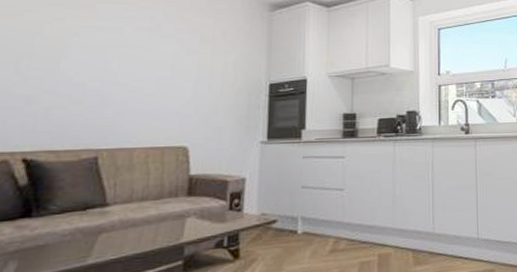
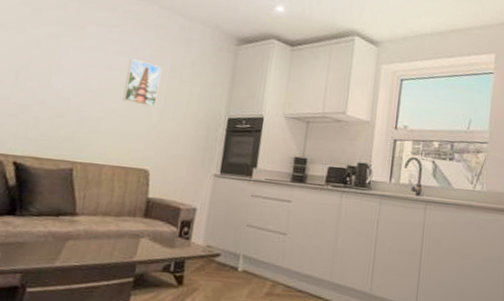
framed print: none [149,34,192,82] -> present [122,58,163,108]

